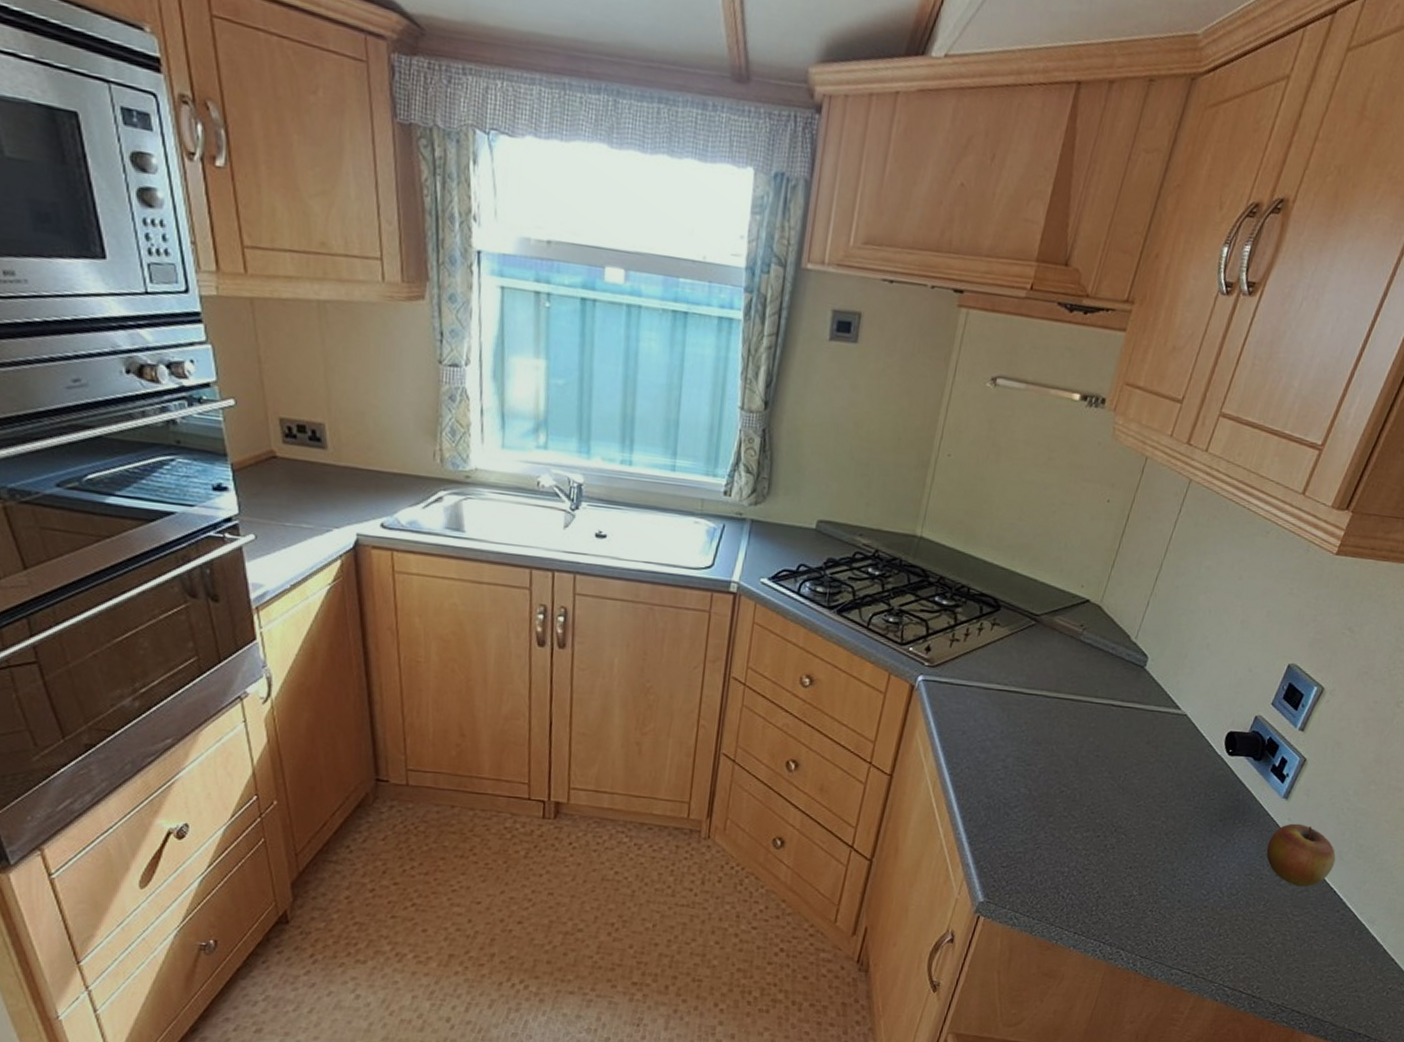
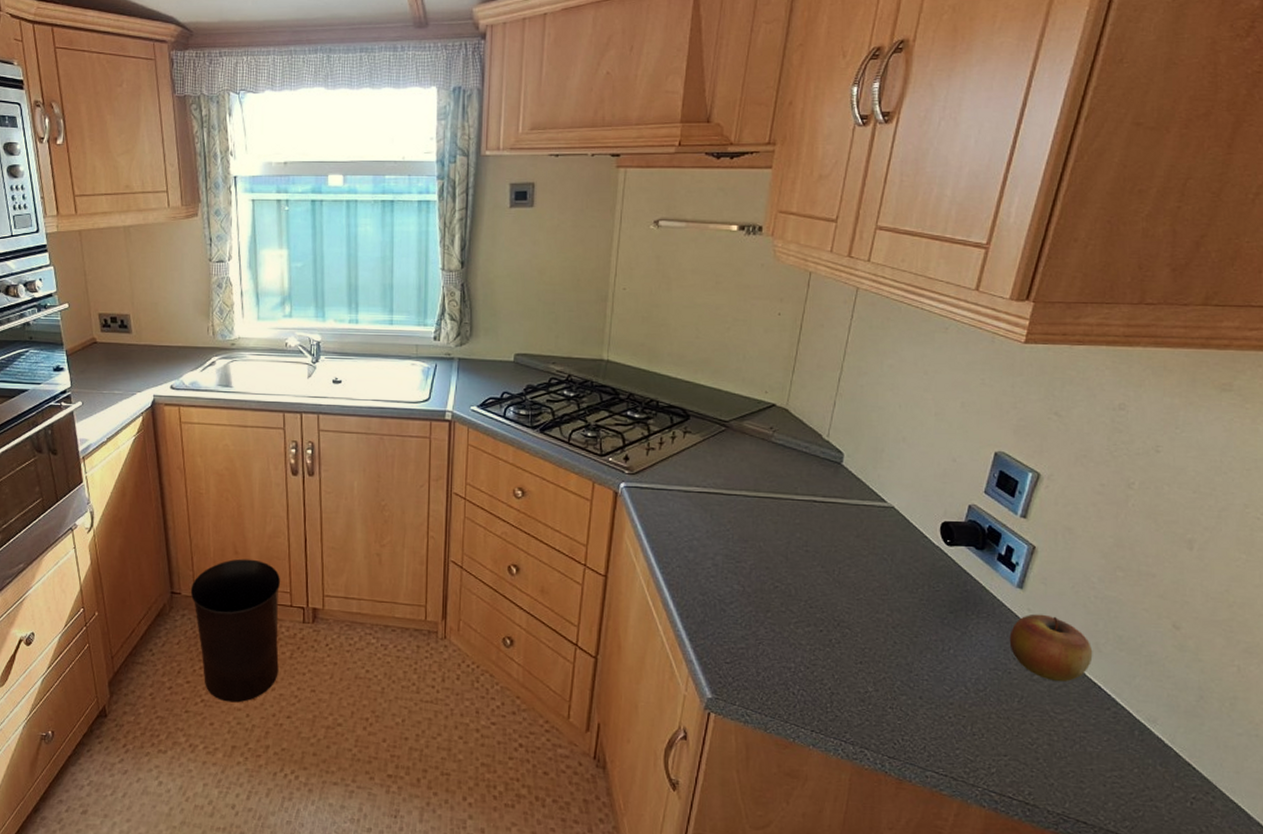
waste bin: none [401,742,518,907] -> present [190,559,281,703]

